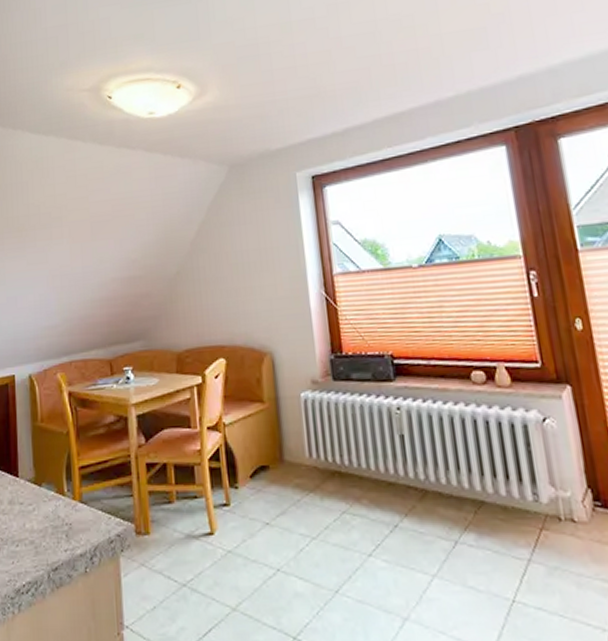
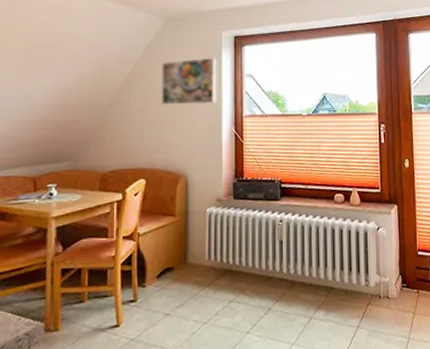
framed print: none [230,205,299,269] -> present [161,57,217,105]

